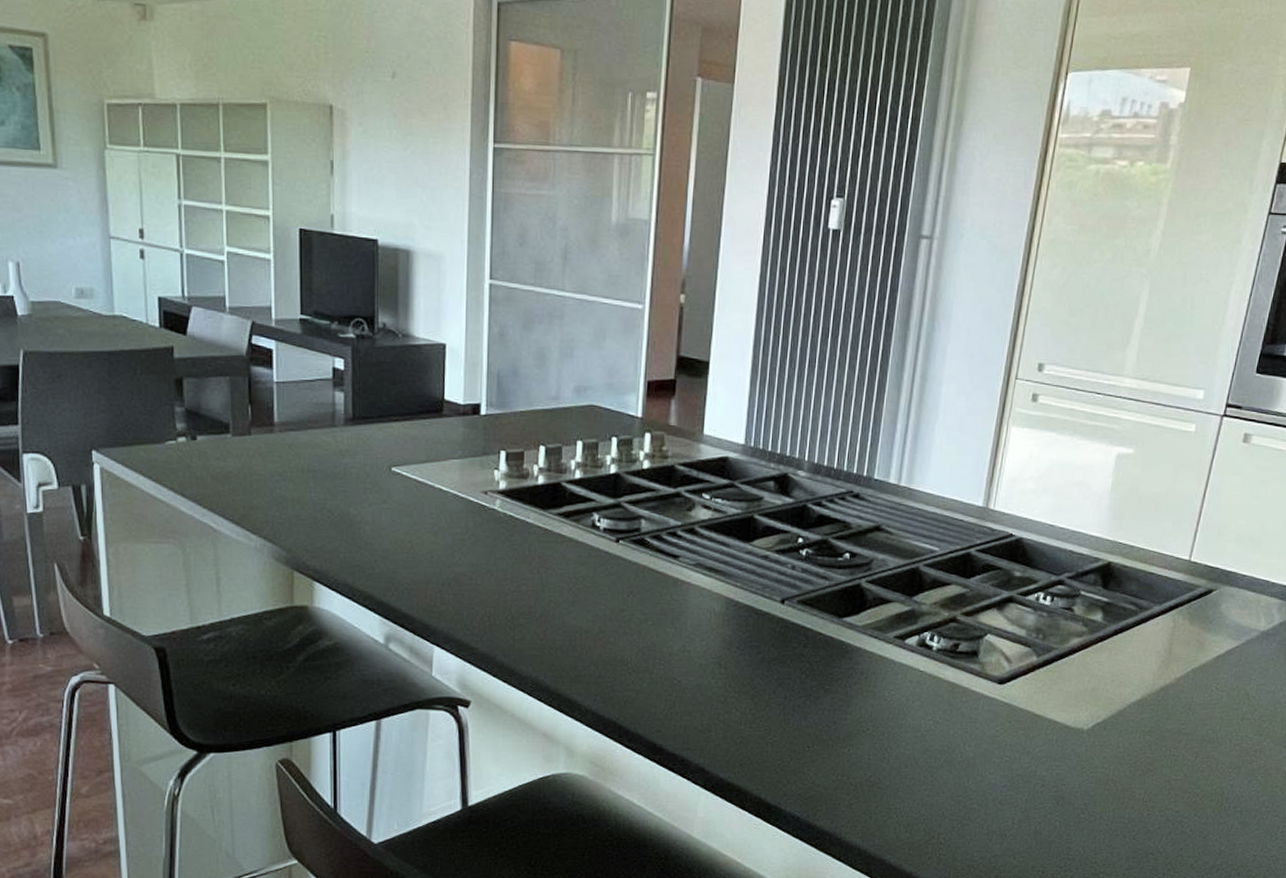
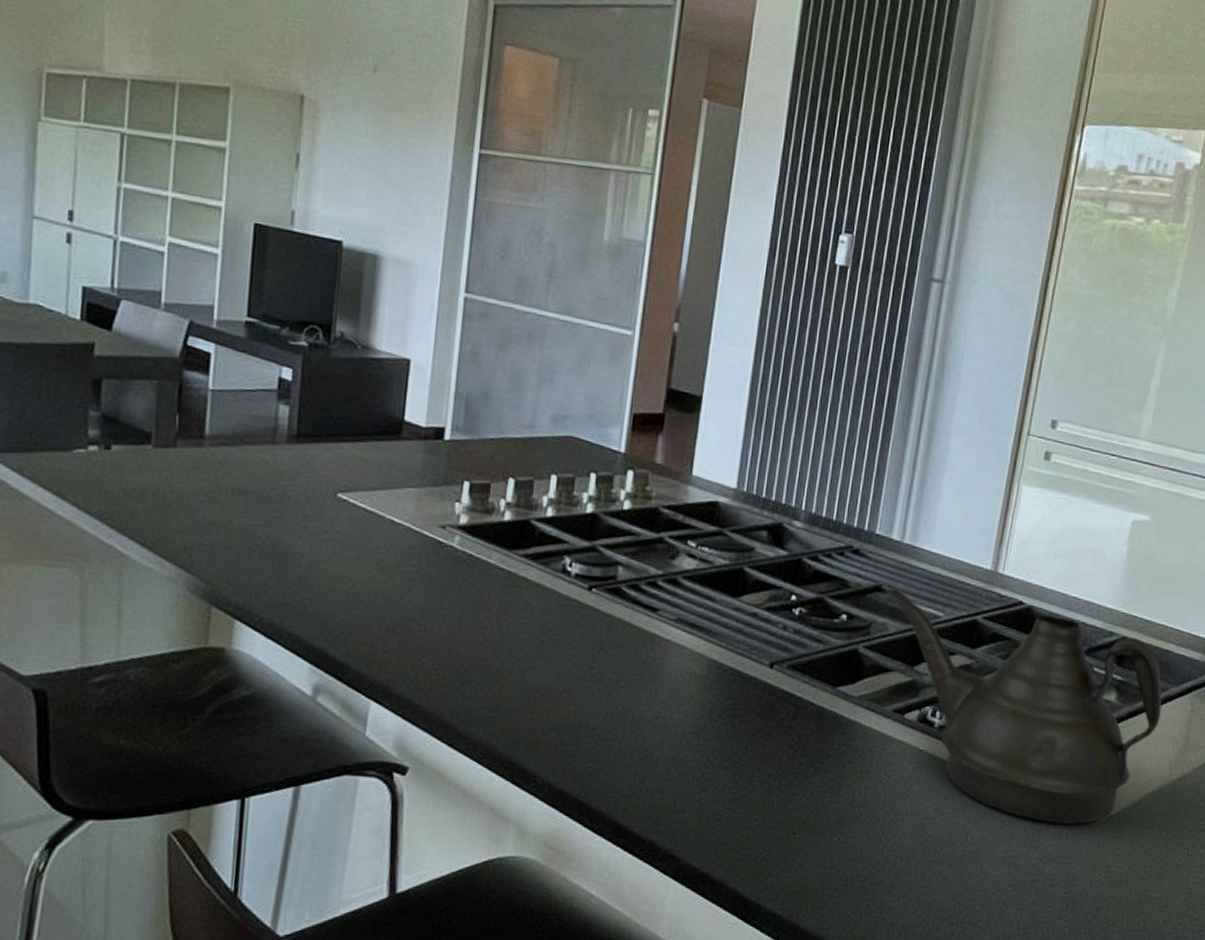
teapot: none [884,527,1147,732] -> present [885,588,1163,825]

